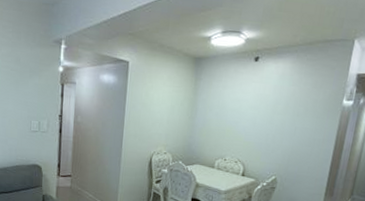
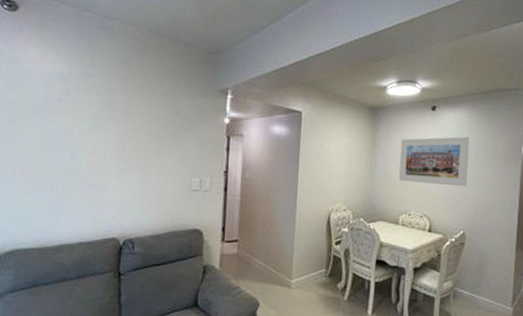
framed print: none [217,87,290,136] -> present [399,136,470,187]

